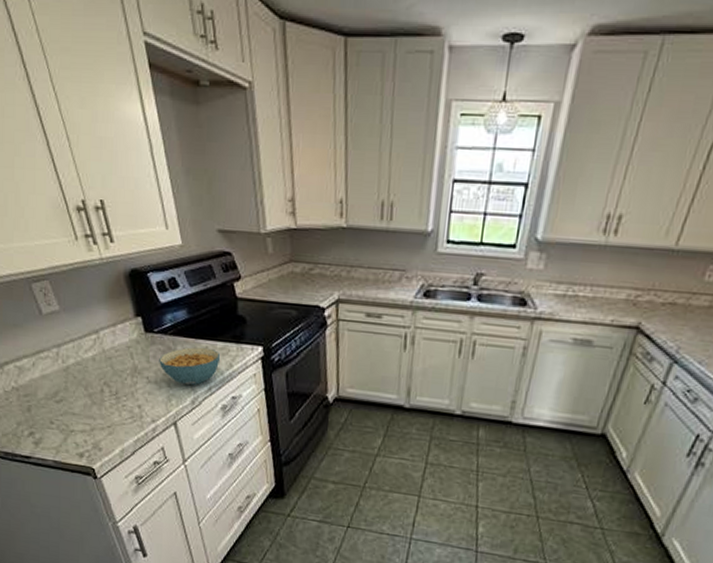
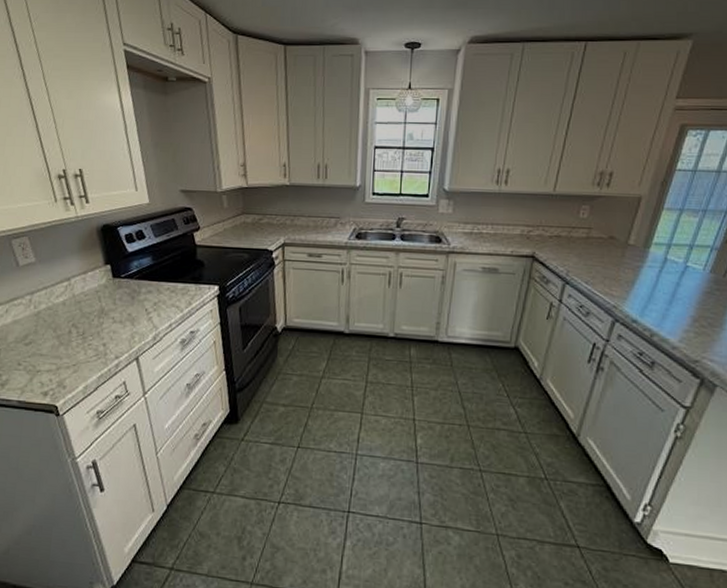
cereal bowl: present [159,347,221,386] -> none [124,288,181,323]

